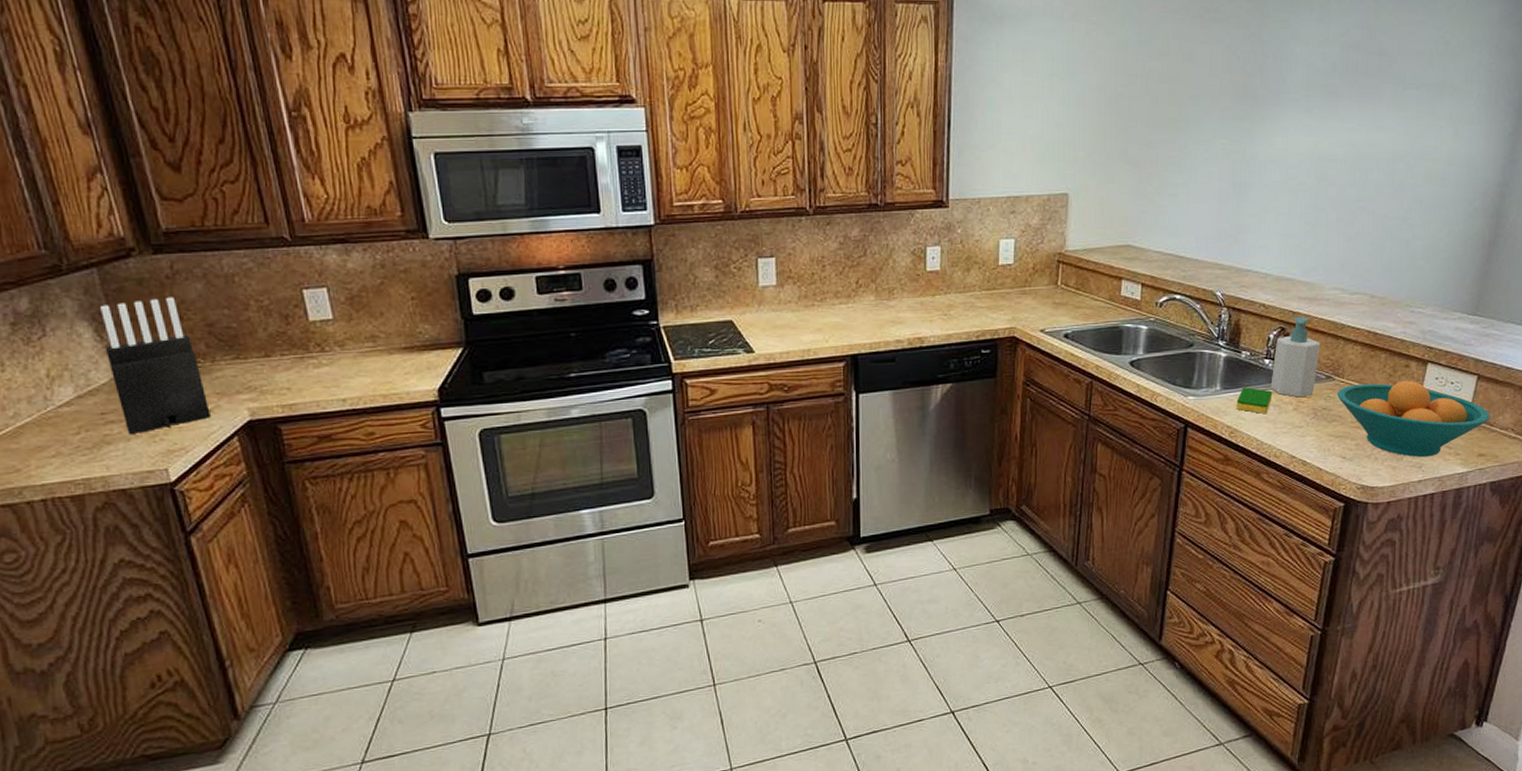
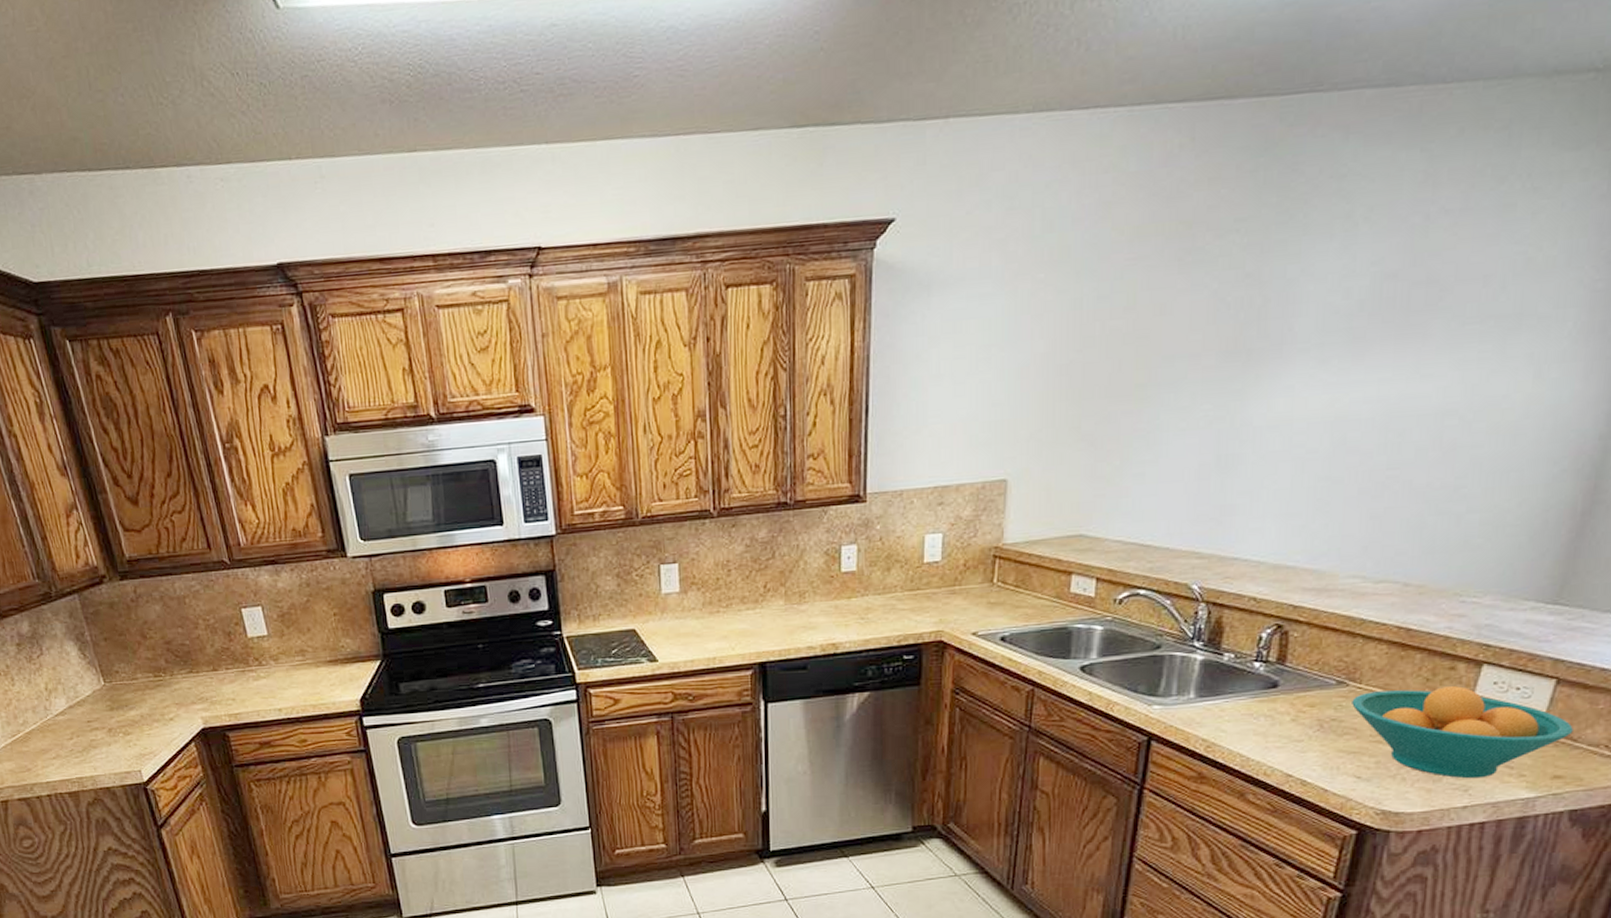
knife block: present [100,296,211,435] -> none [82,618,172,740]
dish sponge: present [1236,387,1273,415] -> none [1215,695,1264,726]
soap bottle: present [1270,316,1320,398] -> none [1261,611,1331,707]

